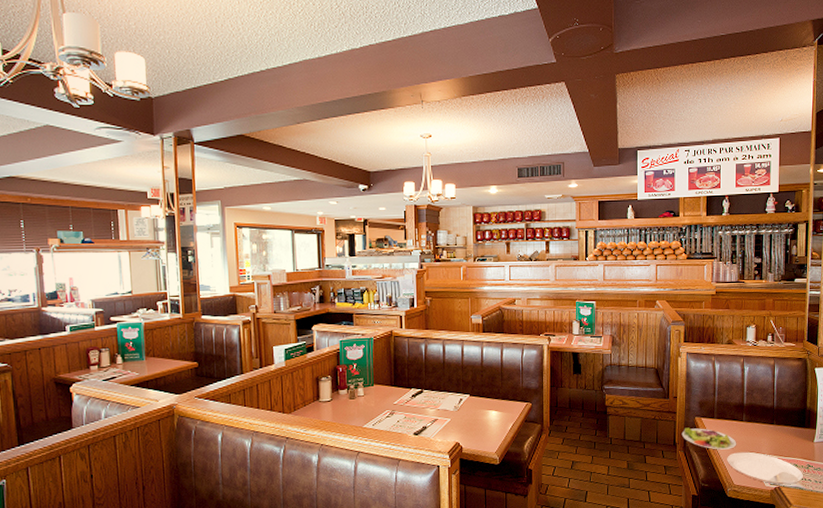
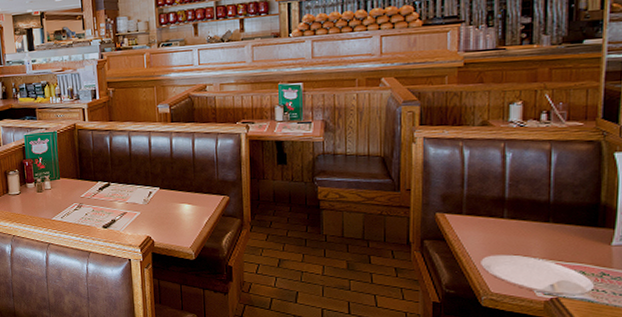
salad plate: present [681,427,736,450] -> none [417,225,494,251]

